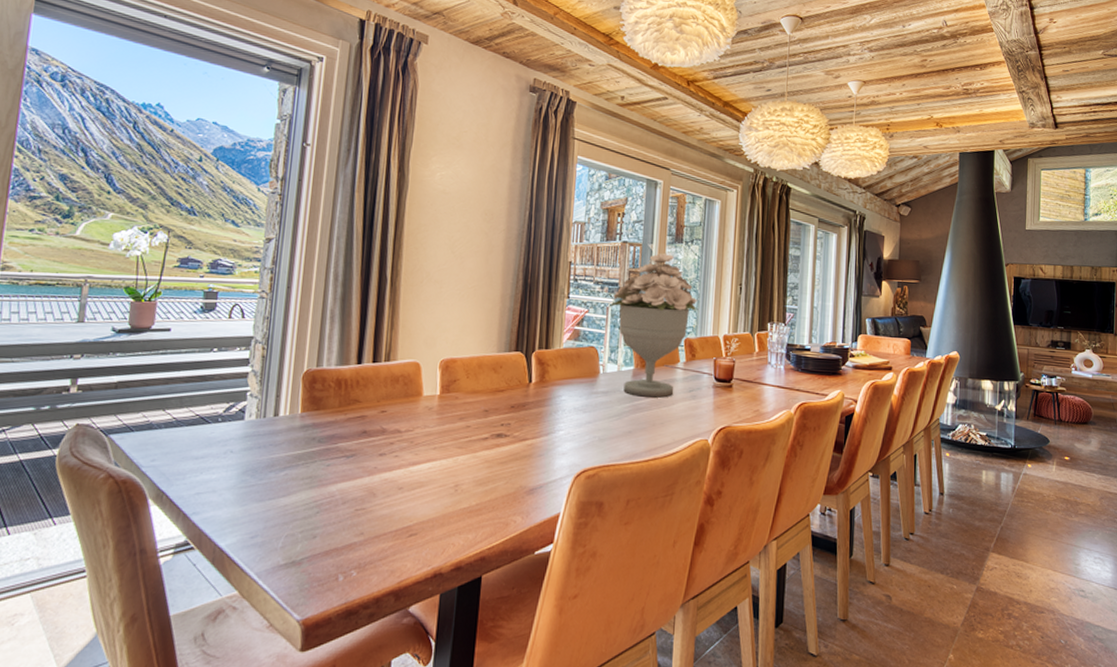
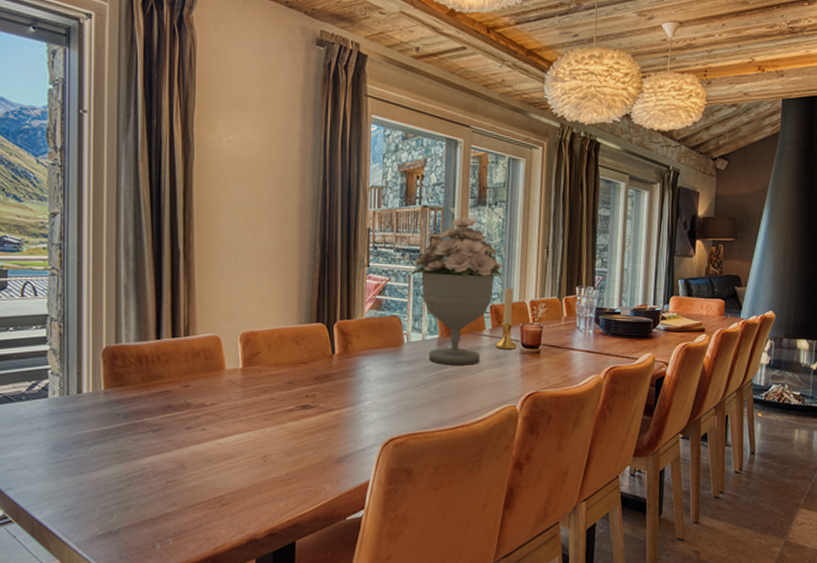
candle holder: none [689,321,711,383] -> present [495,286,518,350]

